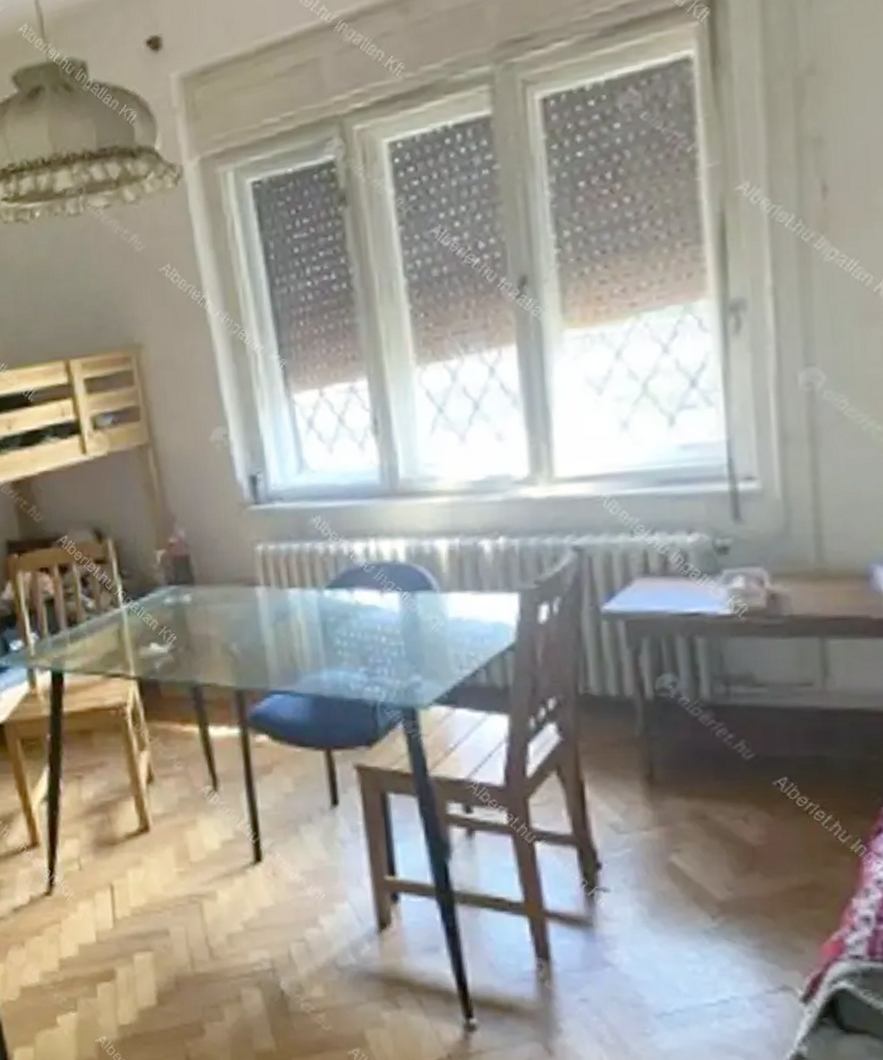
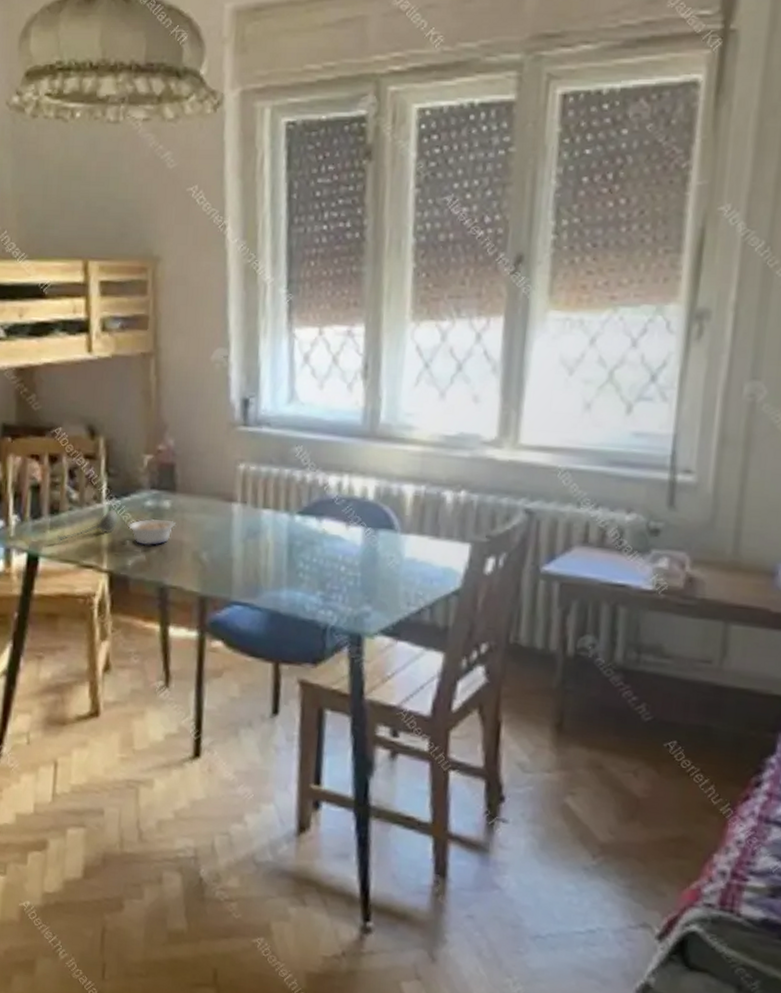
soupspoon: none [79,611,140,655] -> present [57,508,119,543]
legume: none [139,614,199,646] -> present [118,519,176,546]

